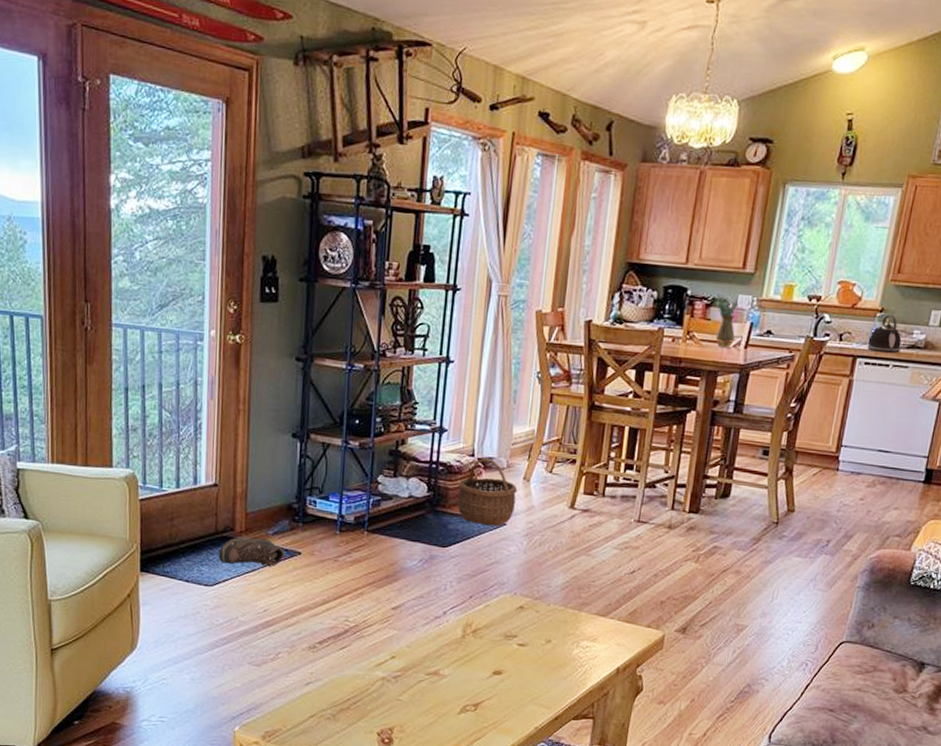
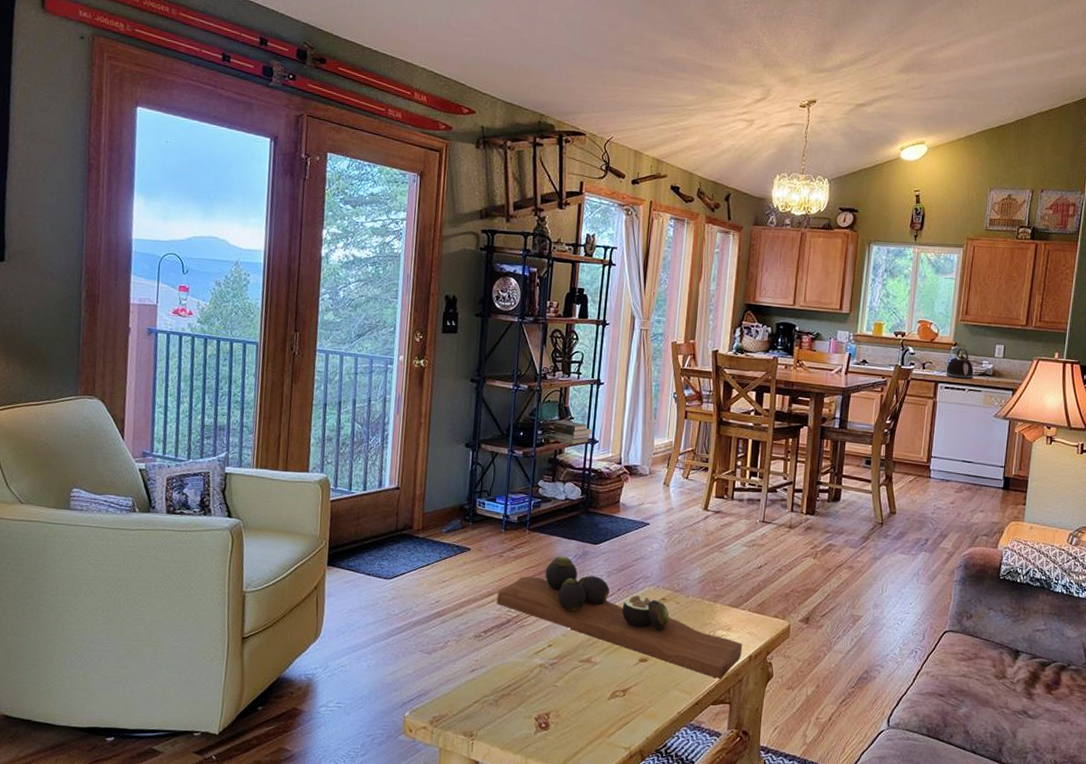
hiking boot: present [219,538,286,567] -> none [398,535,457,562]
decorative tray: none [332,560,610,693] -> present [496,556,743,679]
books: none [382,404,441,434] -> present [543,419,593,445]
wicker basket: present [457,458,517,526] -> none [607,466,659,525]
vase: present [715,293,739,348] -> none [819,329,838,374]

